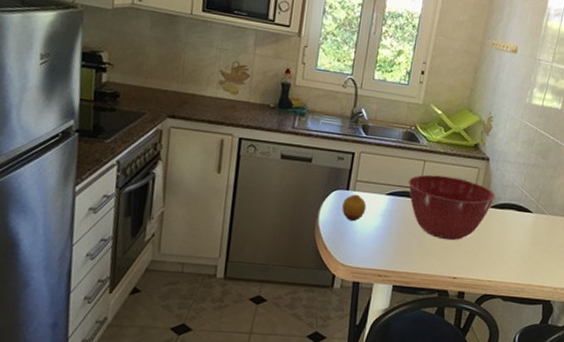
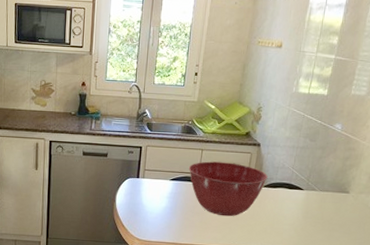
fruit: present [342,194,367,221] -> none [134,181,154,203]

